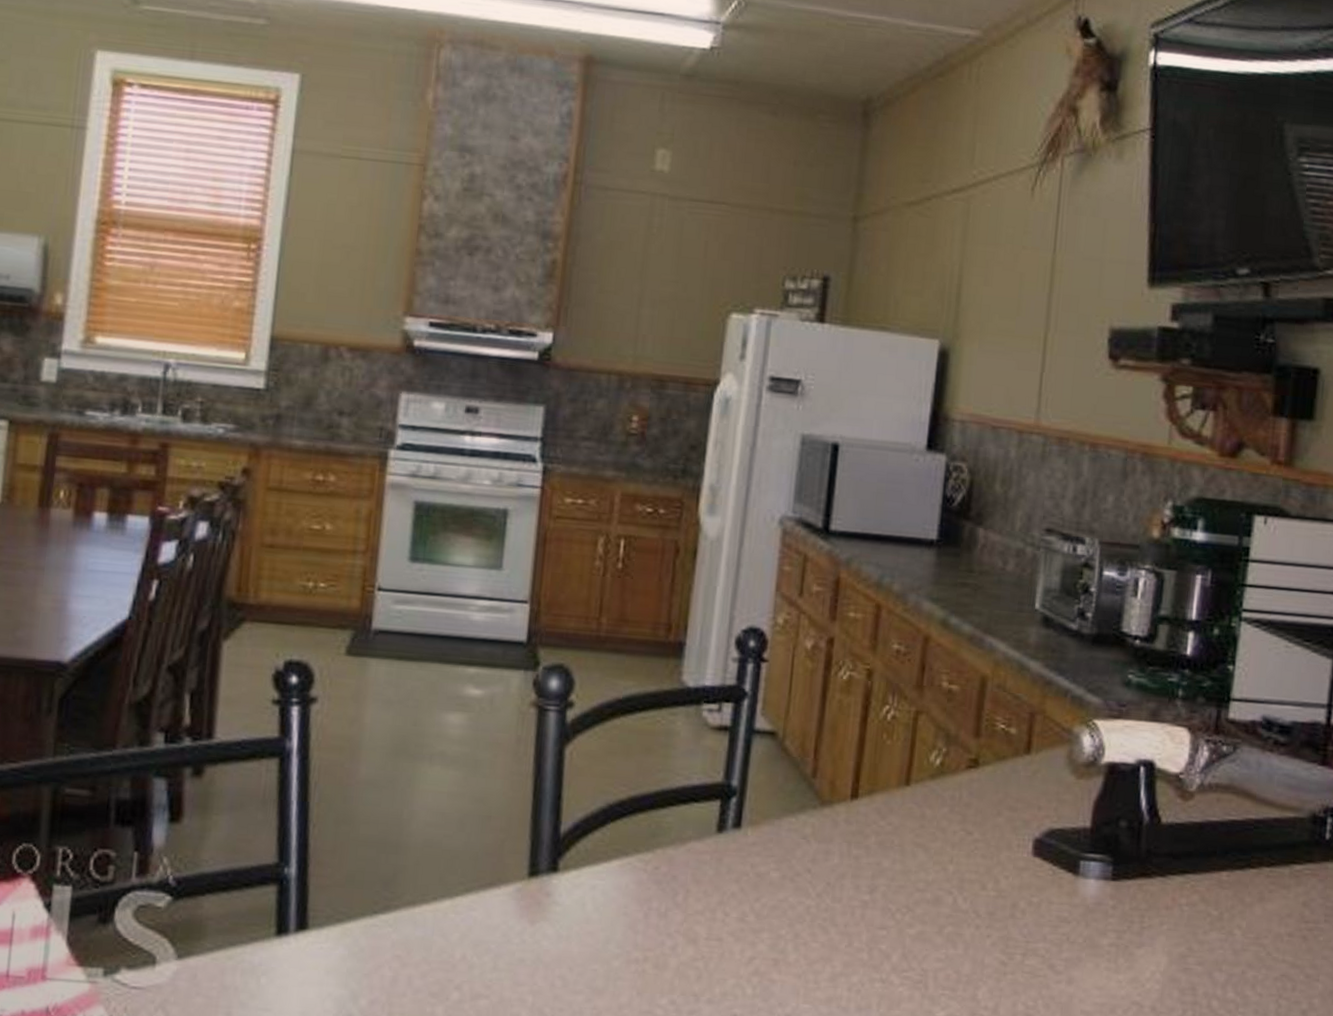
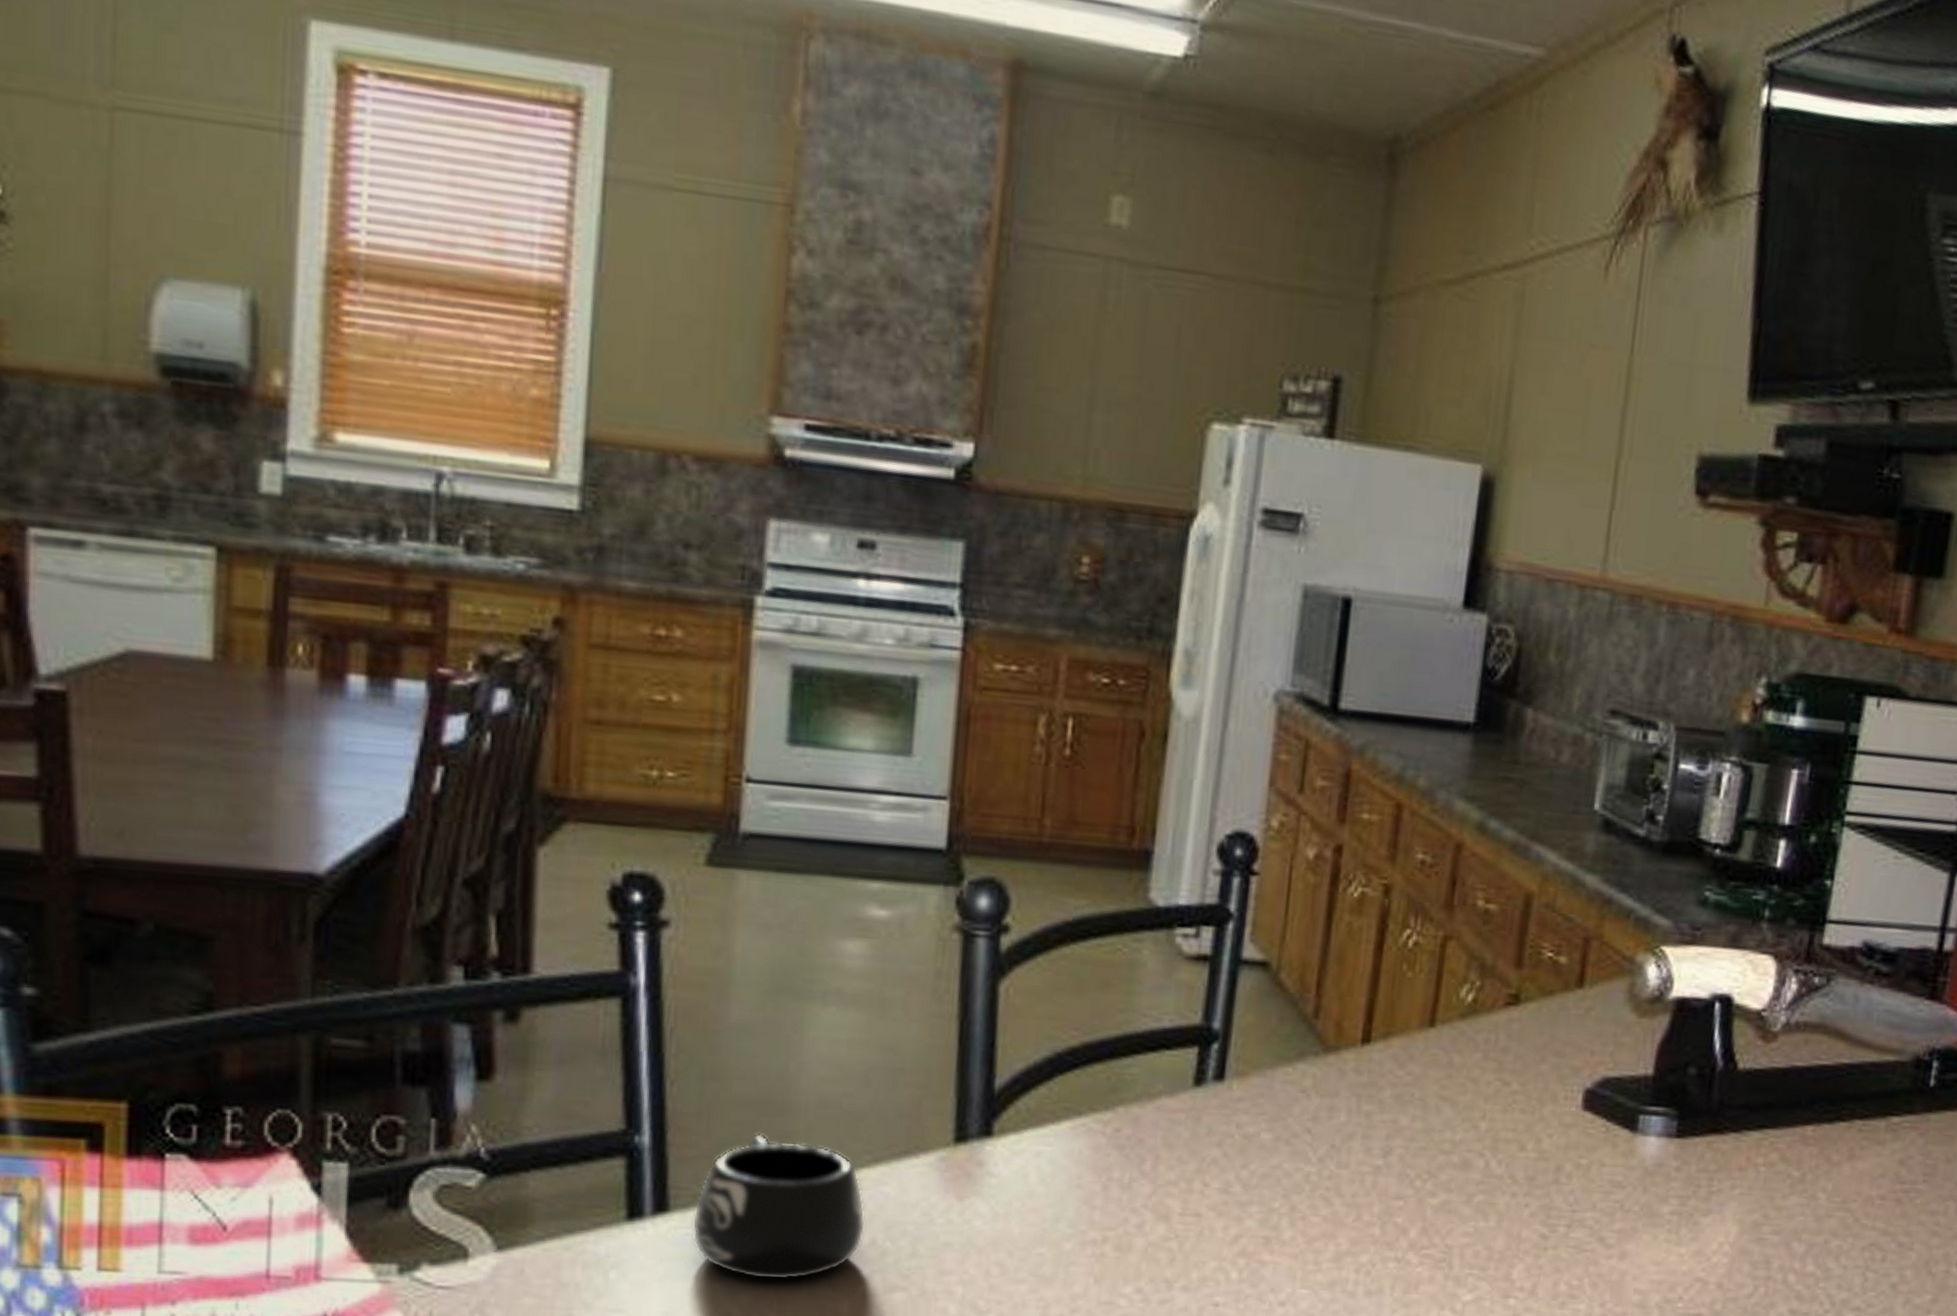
mug: none [324,867,458,988] -> present [691,1134,866,1281]

